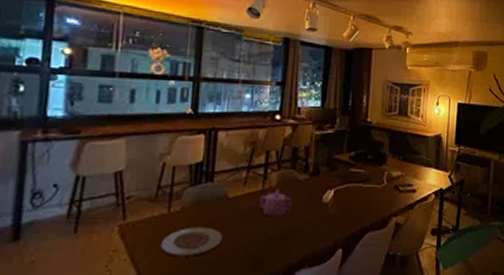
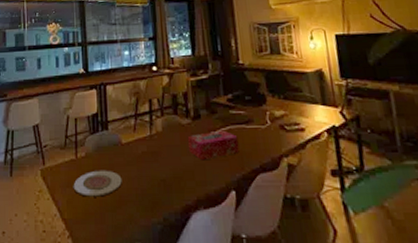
teapot: present [259,188,292,217] -> none [149,133,179,160]
tissue box: none [301,188,354,218] -> present [187,130,240,161]

